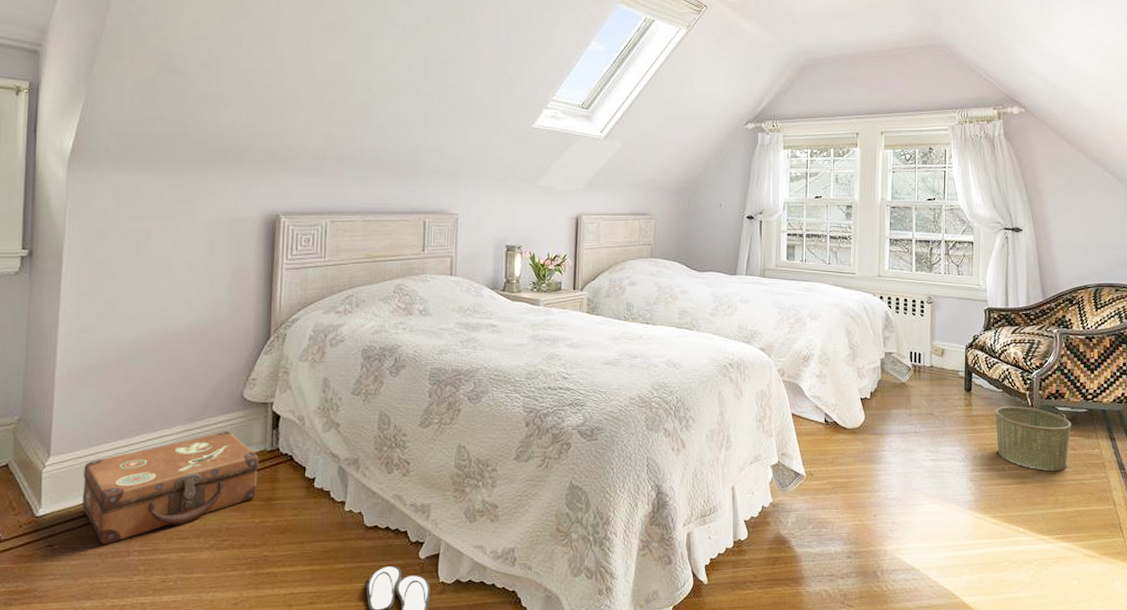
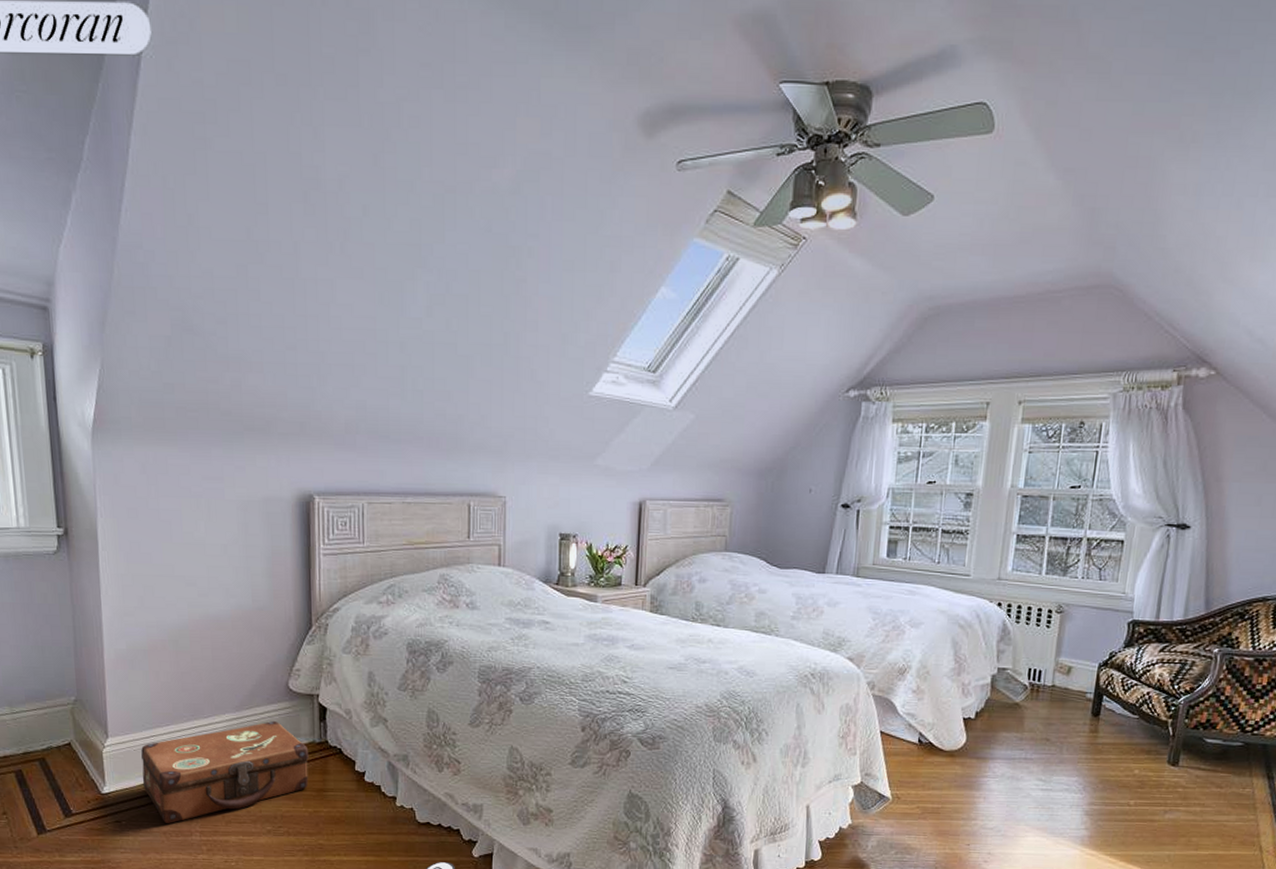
basket: present [995,406,1072,472] -> none [1123,735,1221,811]

